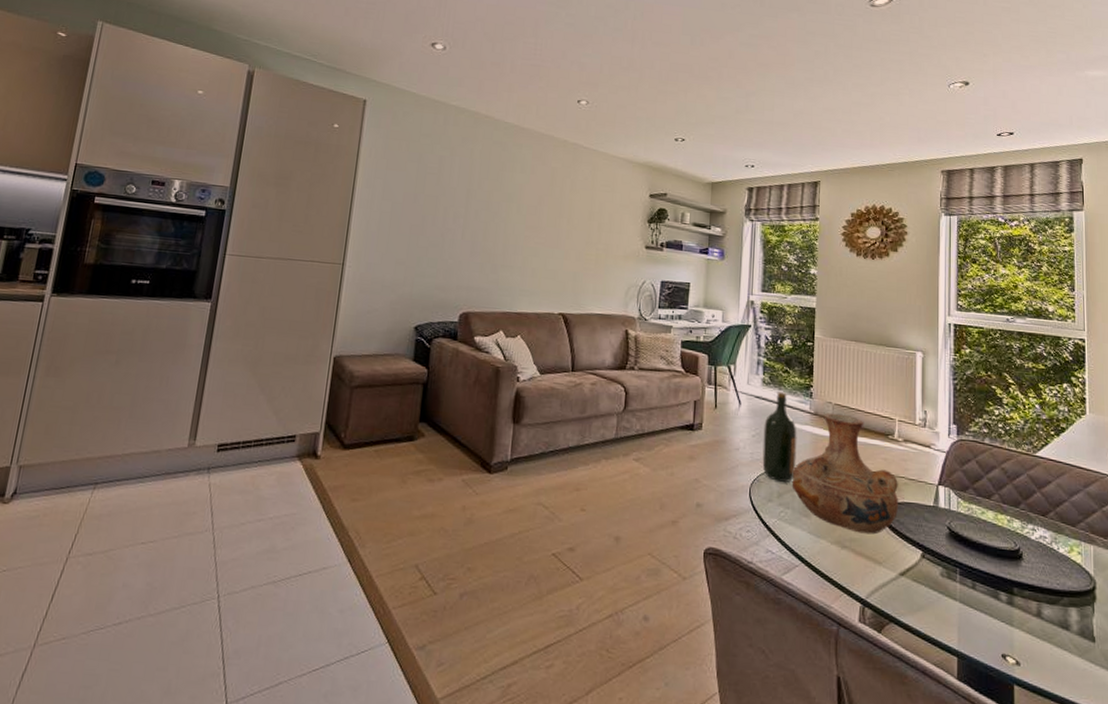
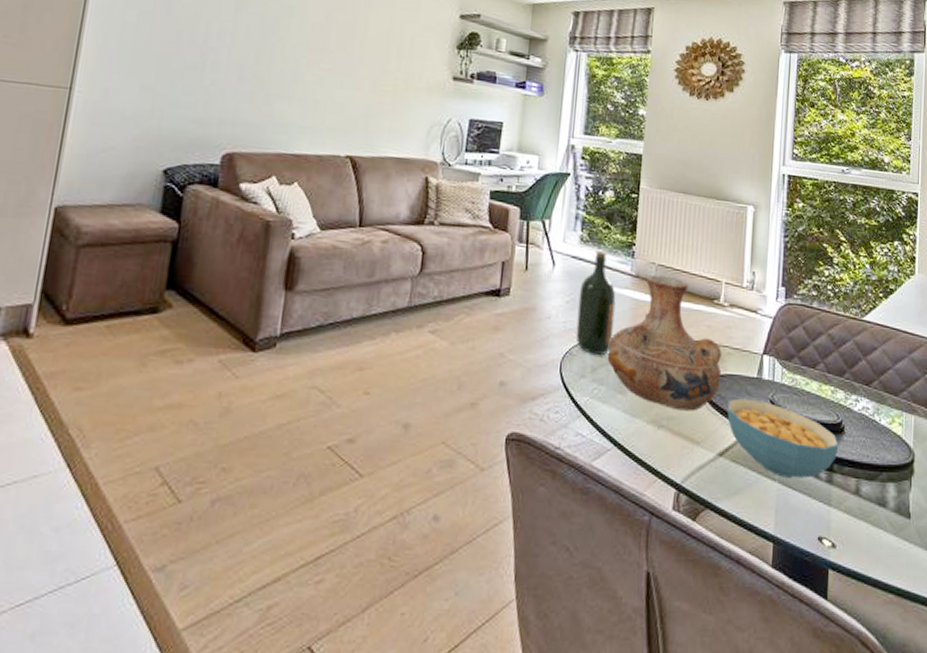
cereal bowl: none [907,524,1018,600] -> present [727,398,839,478]

